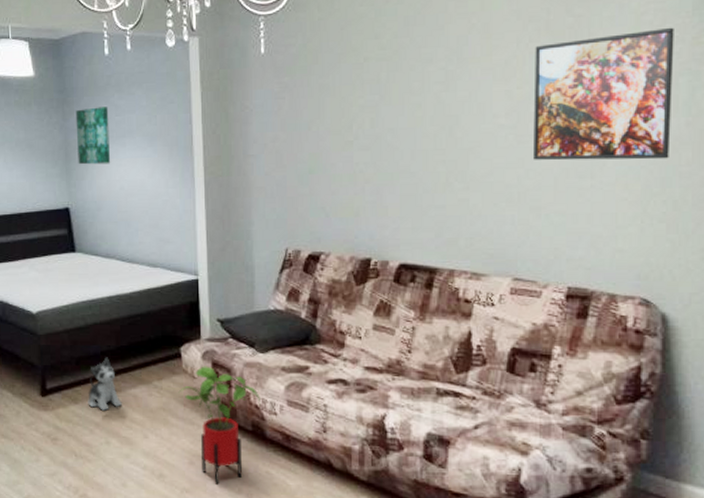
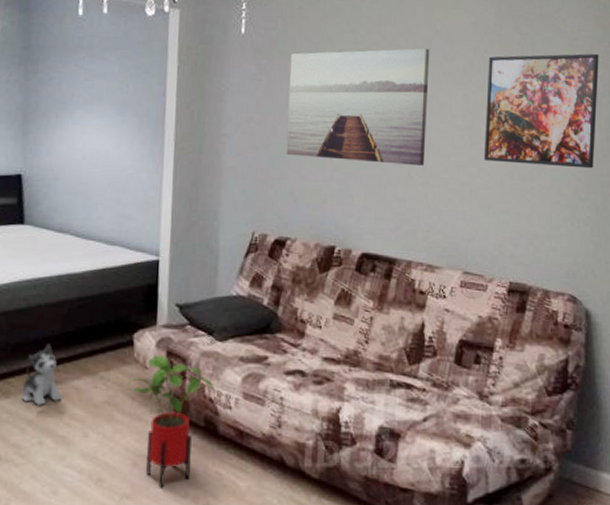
wall art: present [75,107,111,165] -> none [37,69,77,131]
wall art: none [313,45,466,172] -> present [286,48,430,165]

